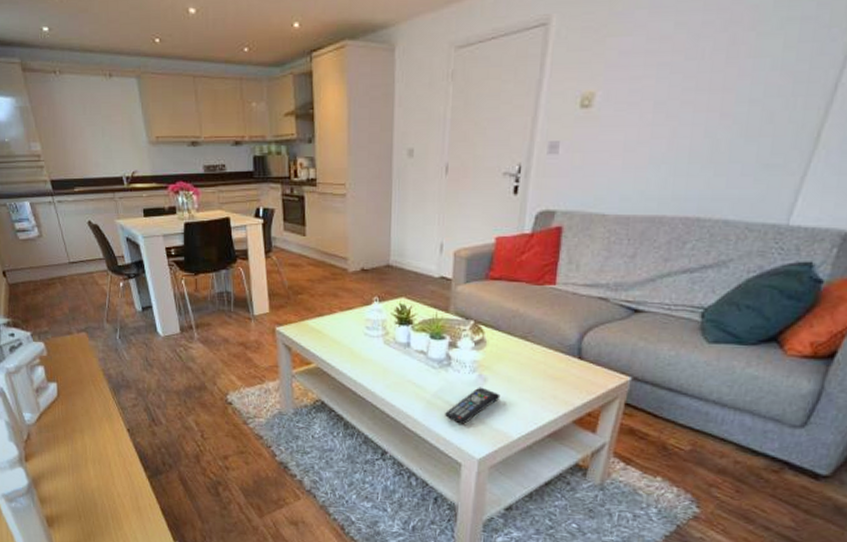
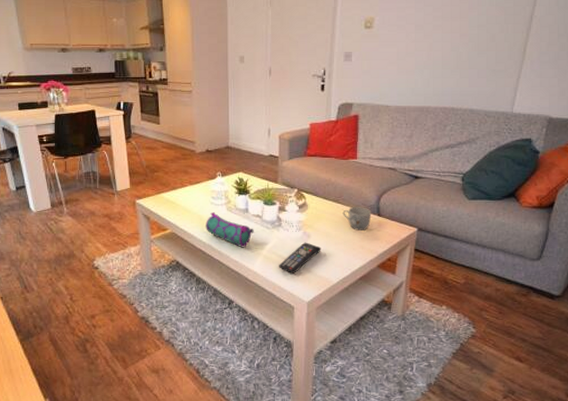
pencil case: none [357,345,416,390] -> present [206,212,254,248]
mug: none [531,346,571,376] -> present [343,207,372,230]

